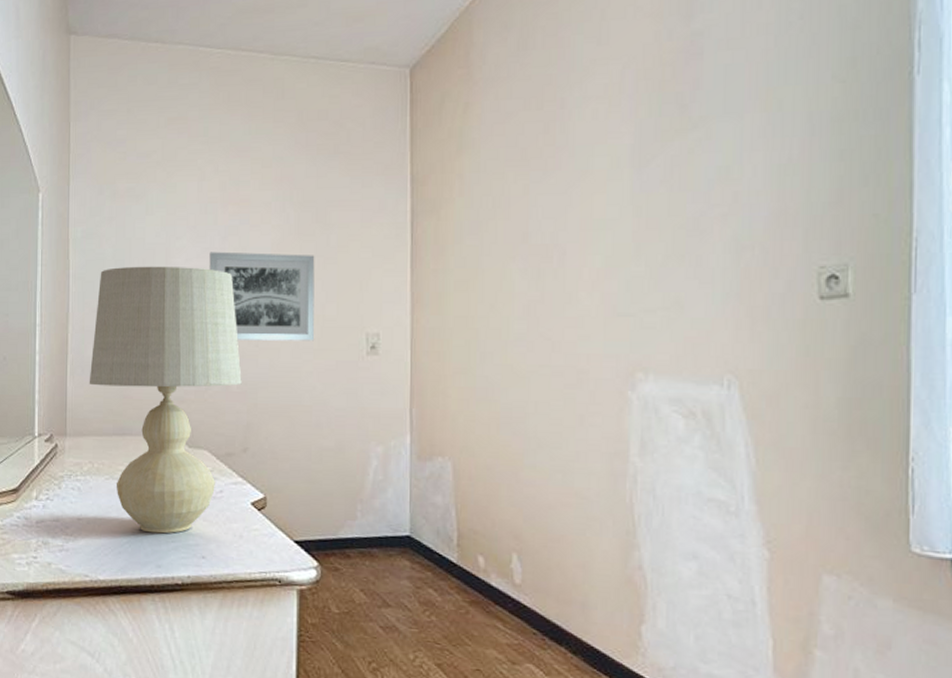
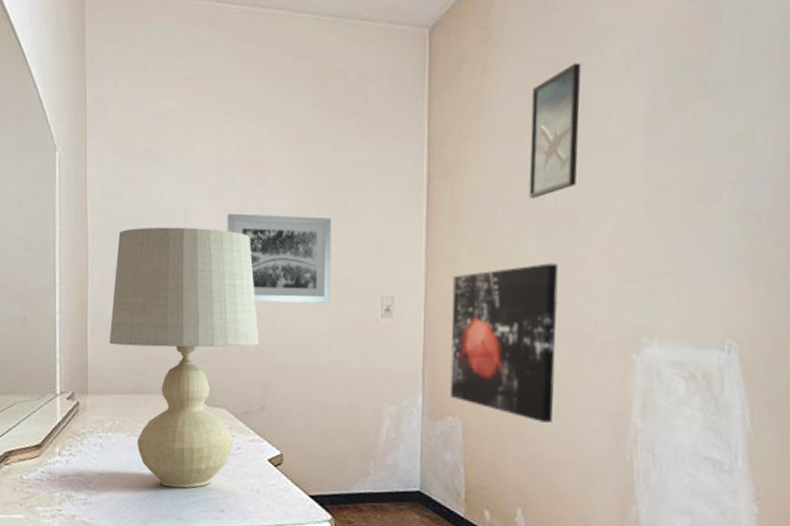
wall art: none [438,298,549,463] -> present [450,263,559,423]
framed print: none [514,99,564,234] -> present [529,63,581,199]

